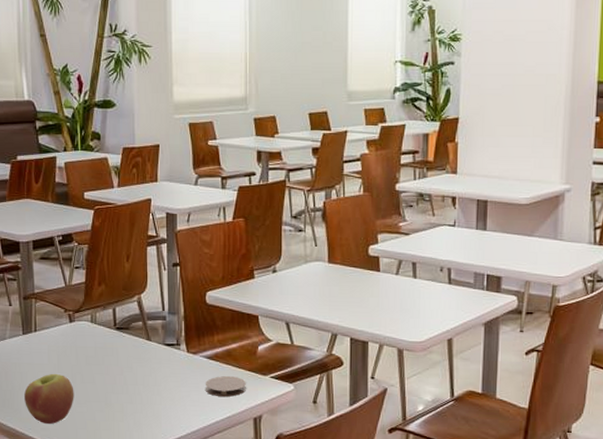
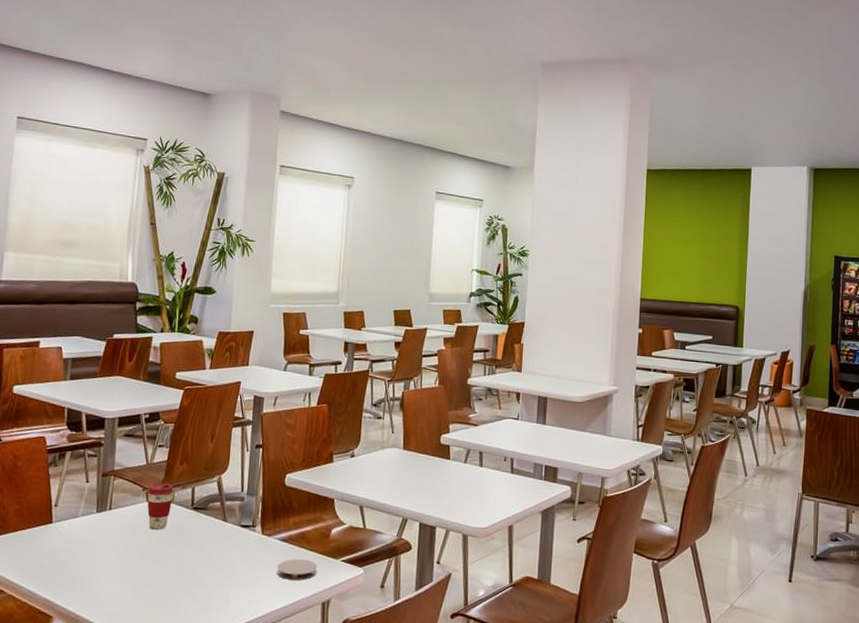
apple: present [24,373,74,424] -> none [89,553,143,608]
coffee cup: none [68,304,96,350] -> present [146,482,175,530]

